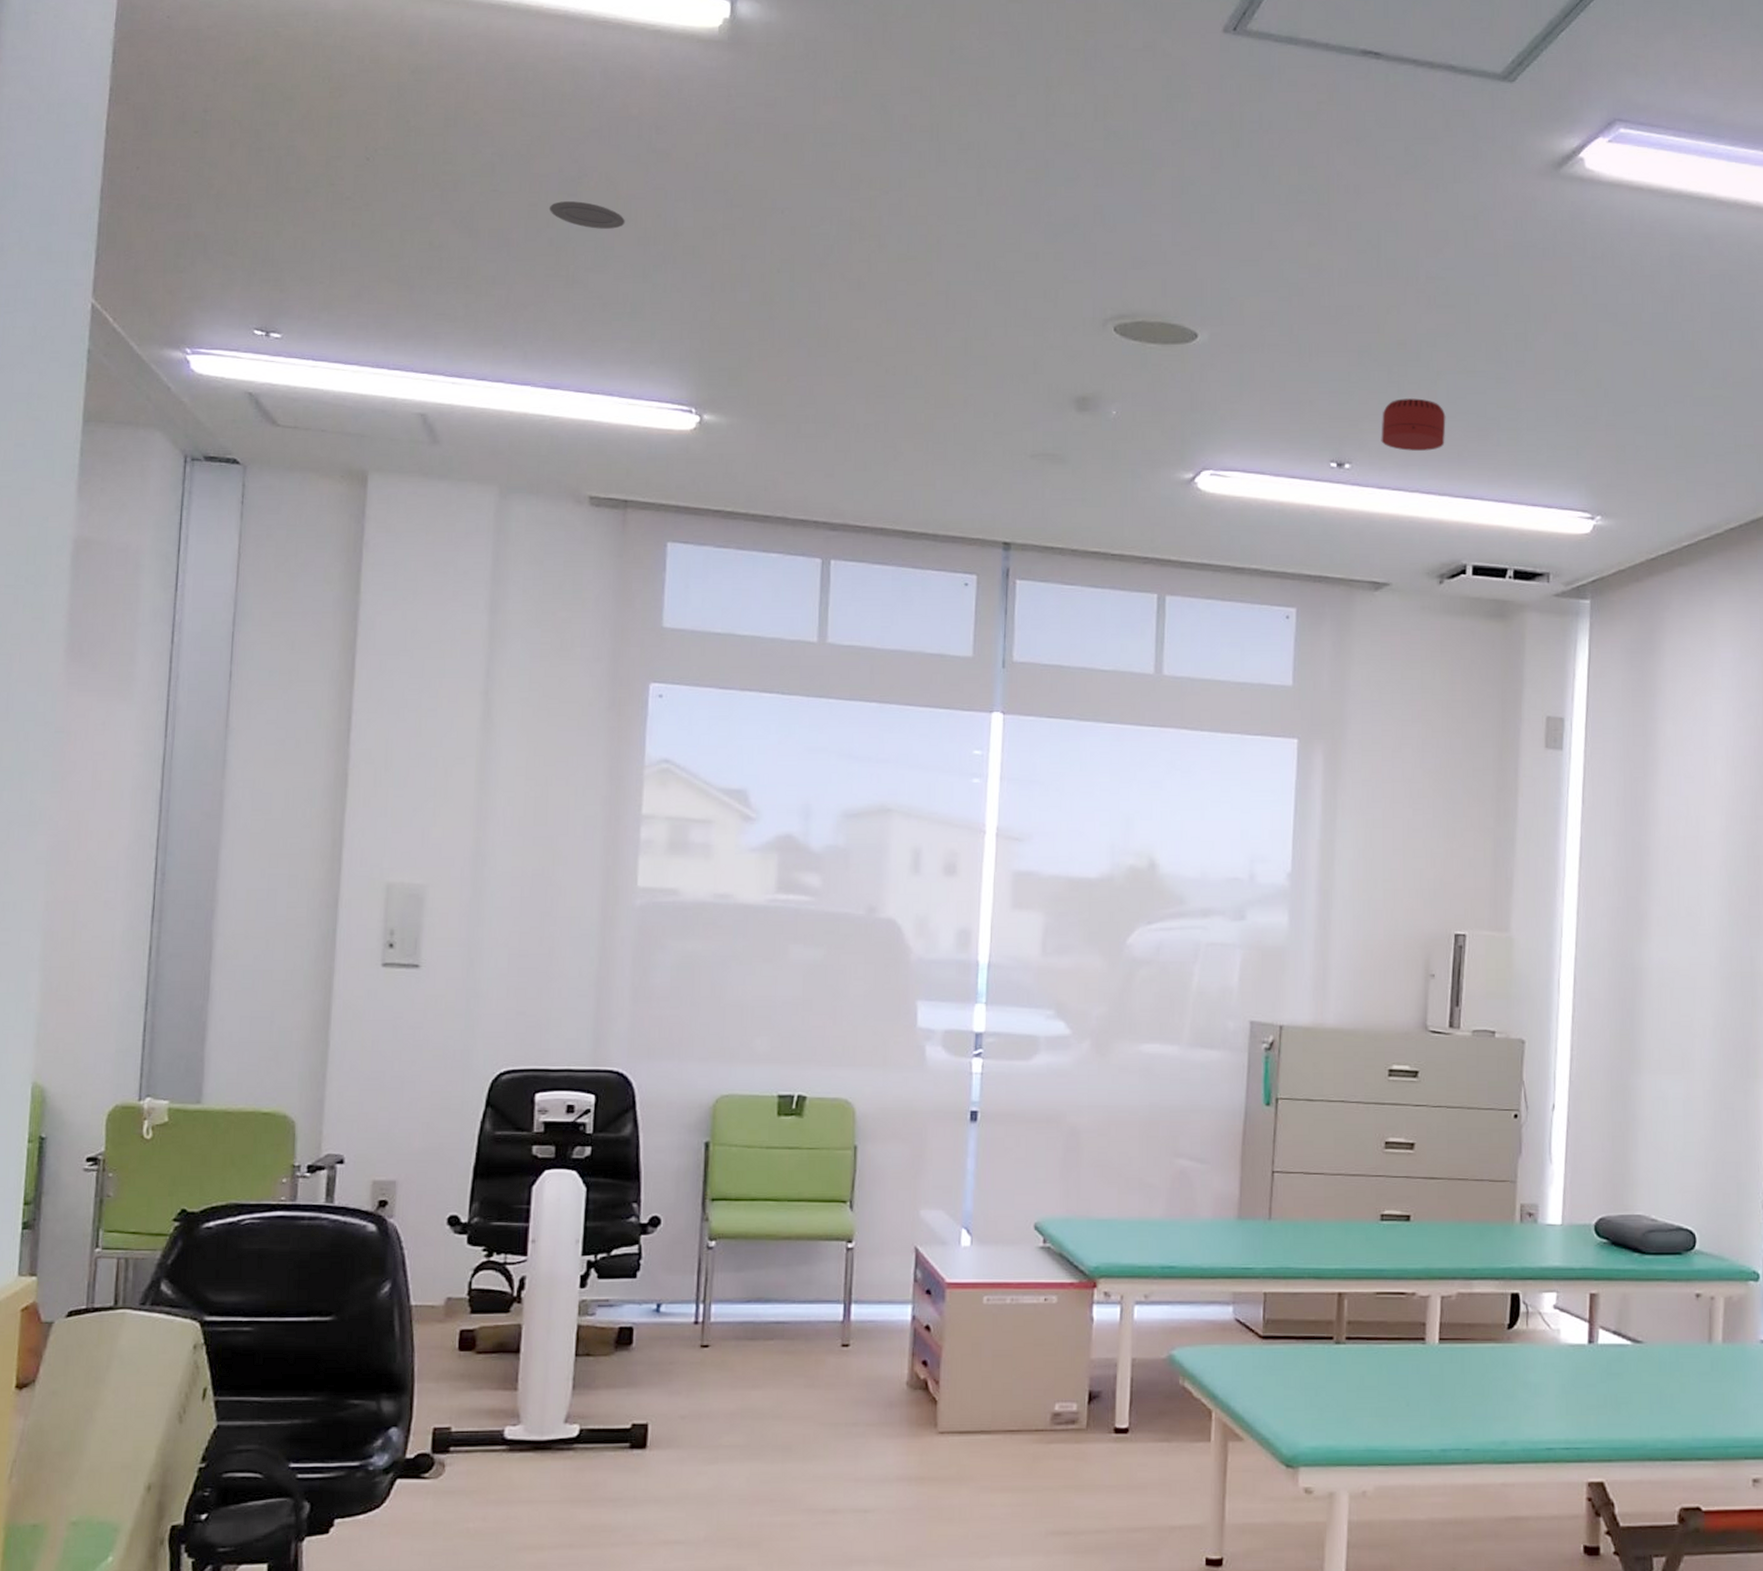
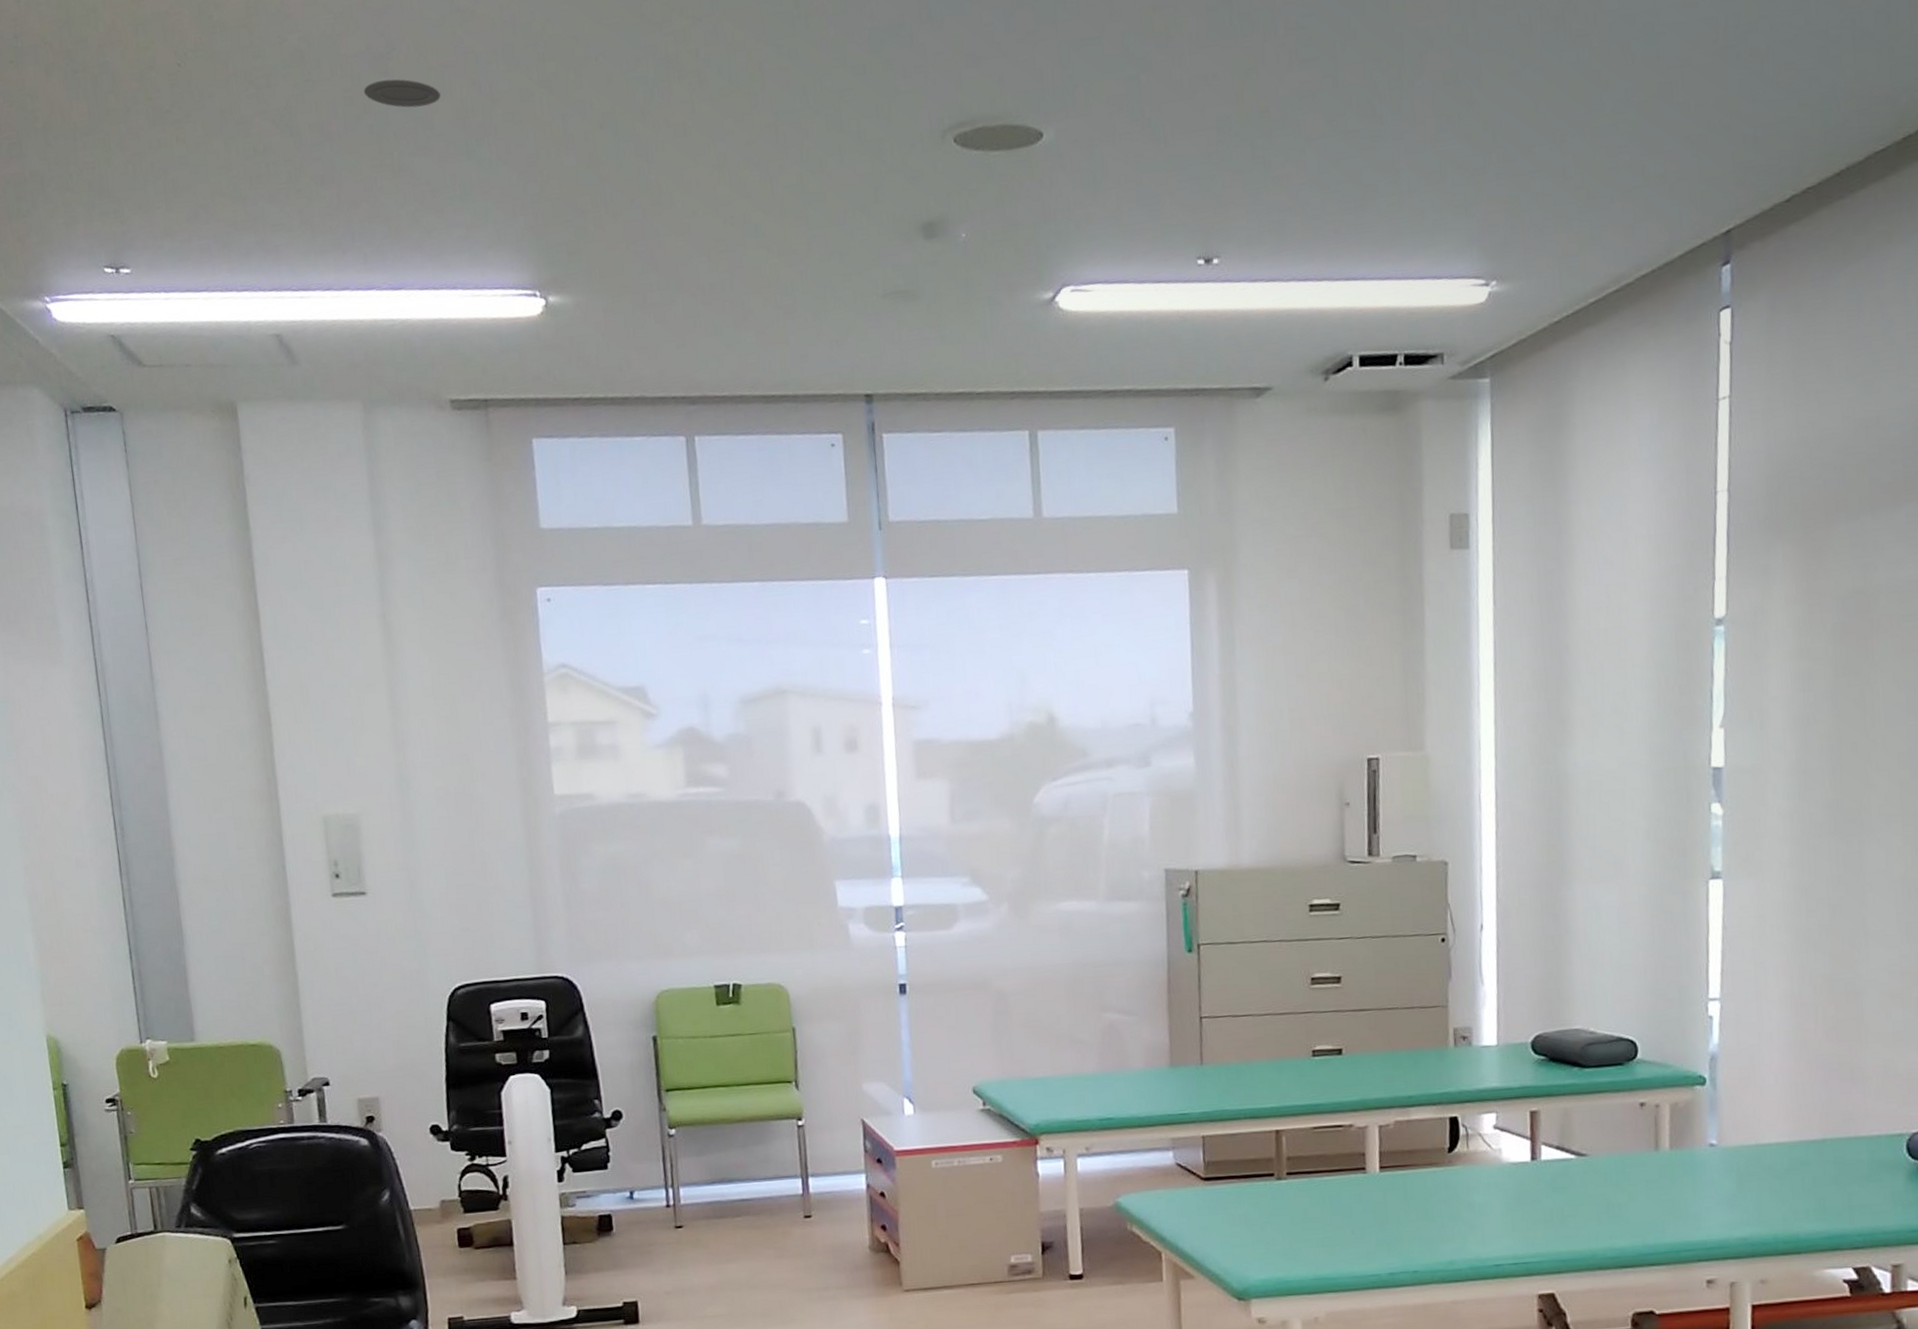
smoke detector: present [1381,398,1446,451] -> none [1248,172,1320,235]

